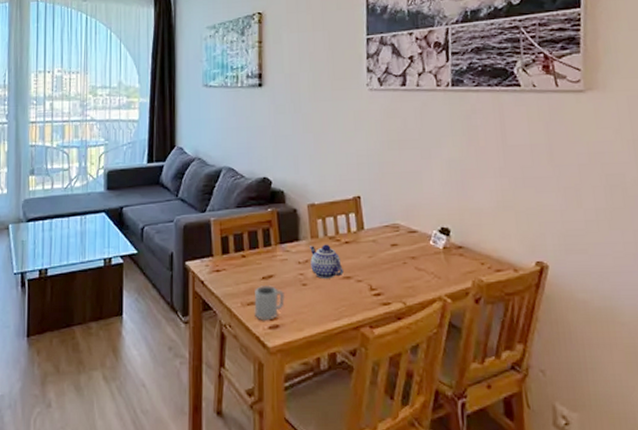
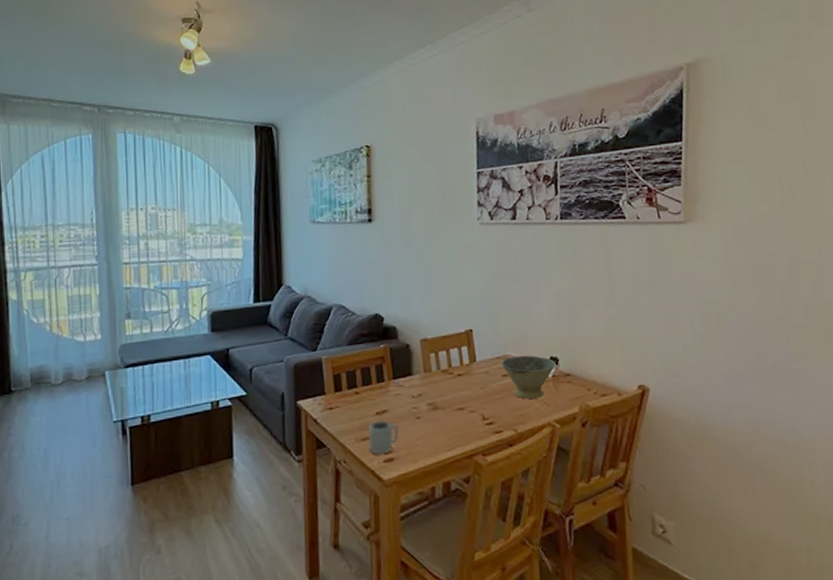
teapot: present [310,244,343,279] -> none [423,377,457,411]
bowl: none [390,224,448,271] -> present [501,355,557,399]

